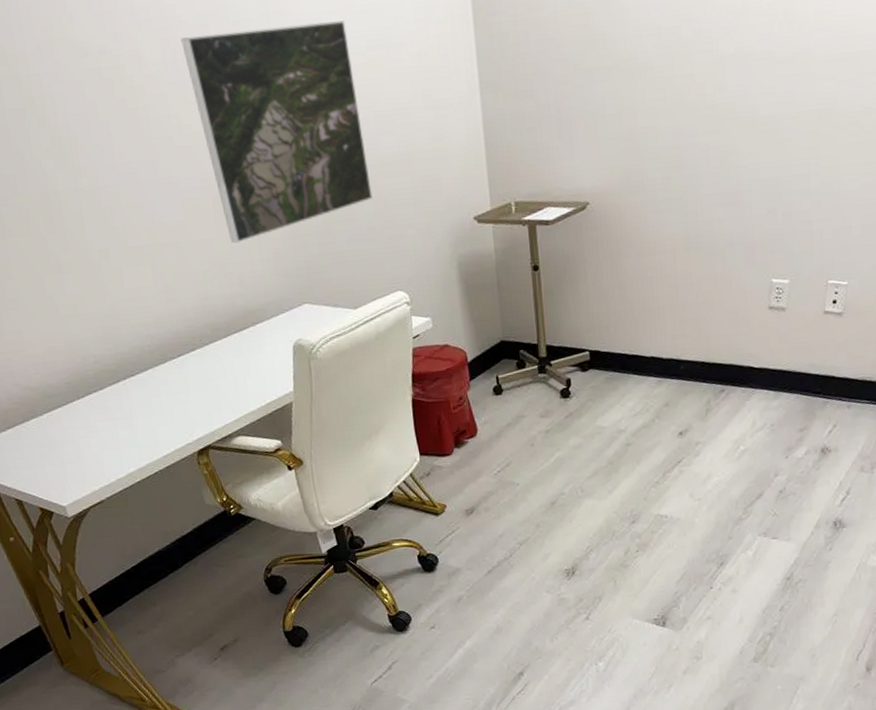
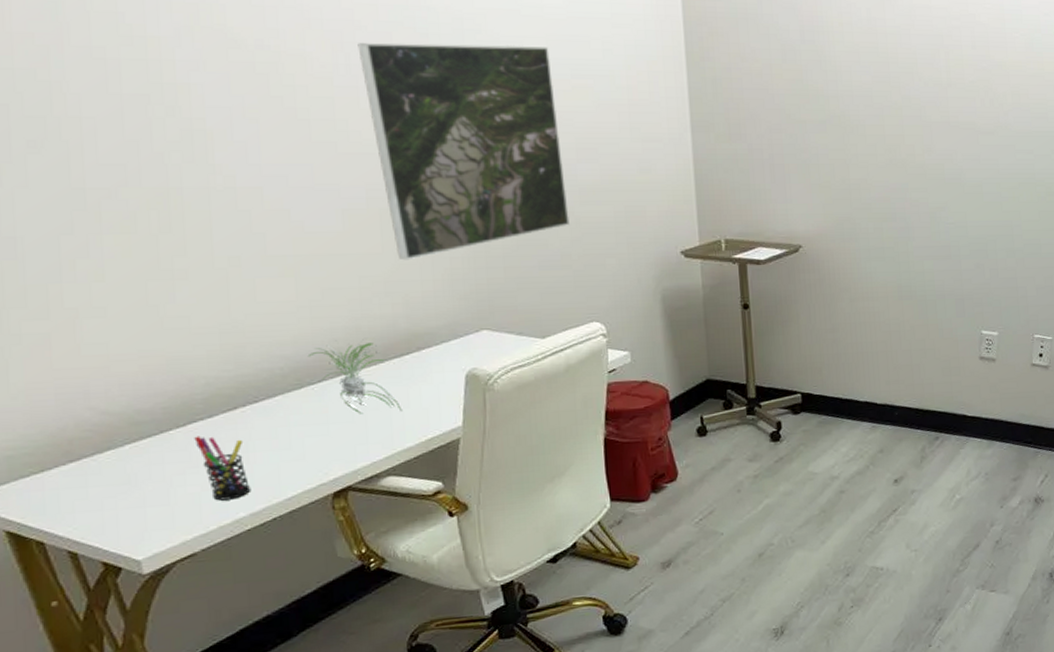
pen holder: none [91,405,137,458] -> present [194,436,251,501]
plant: none [167,315,245,383] -> present [307,337,403,414]

